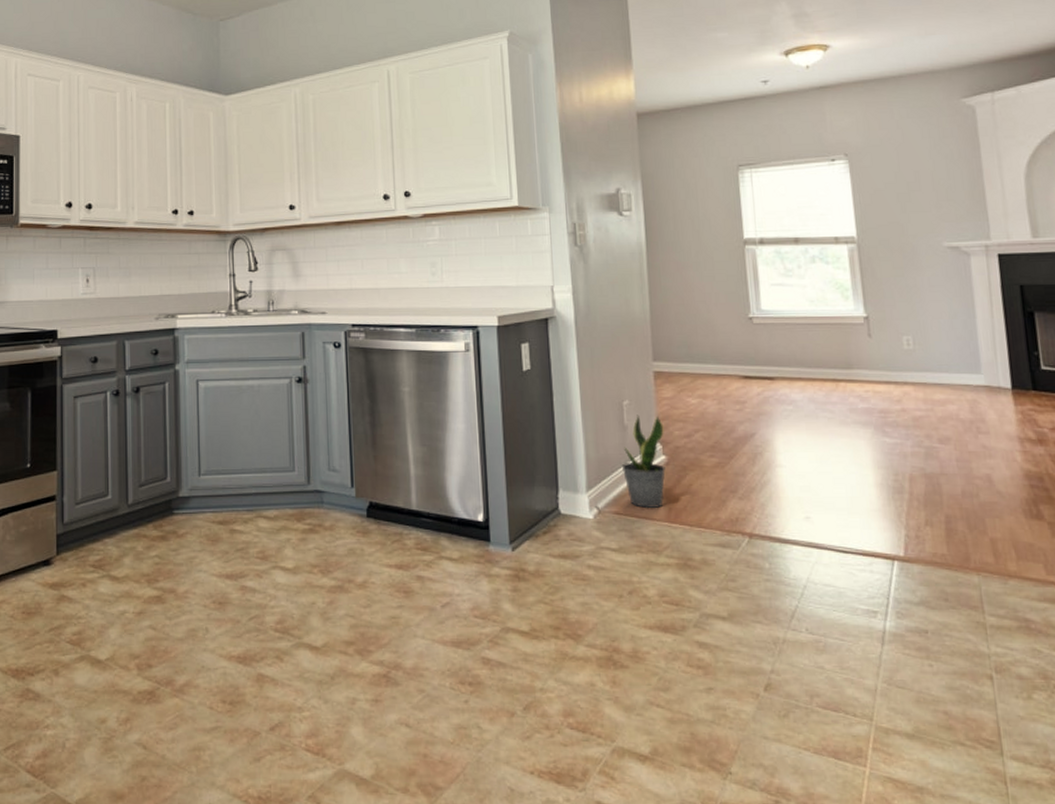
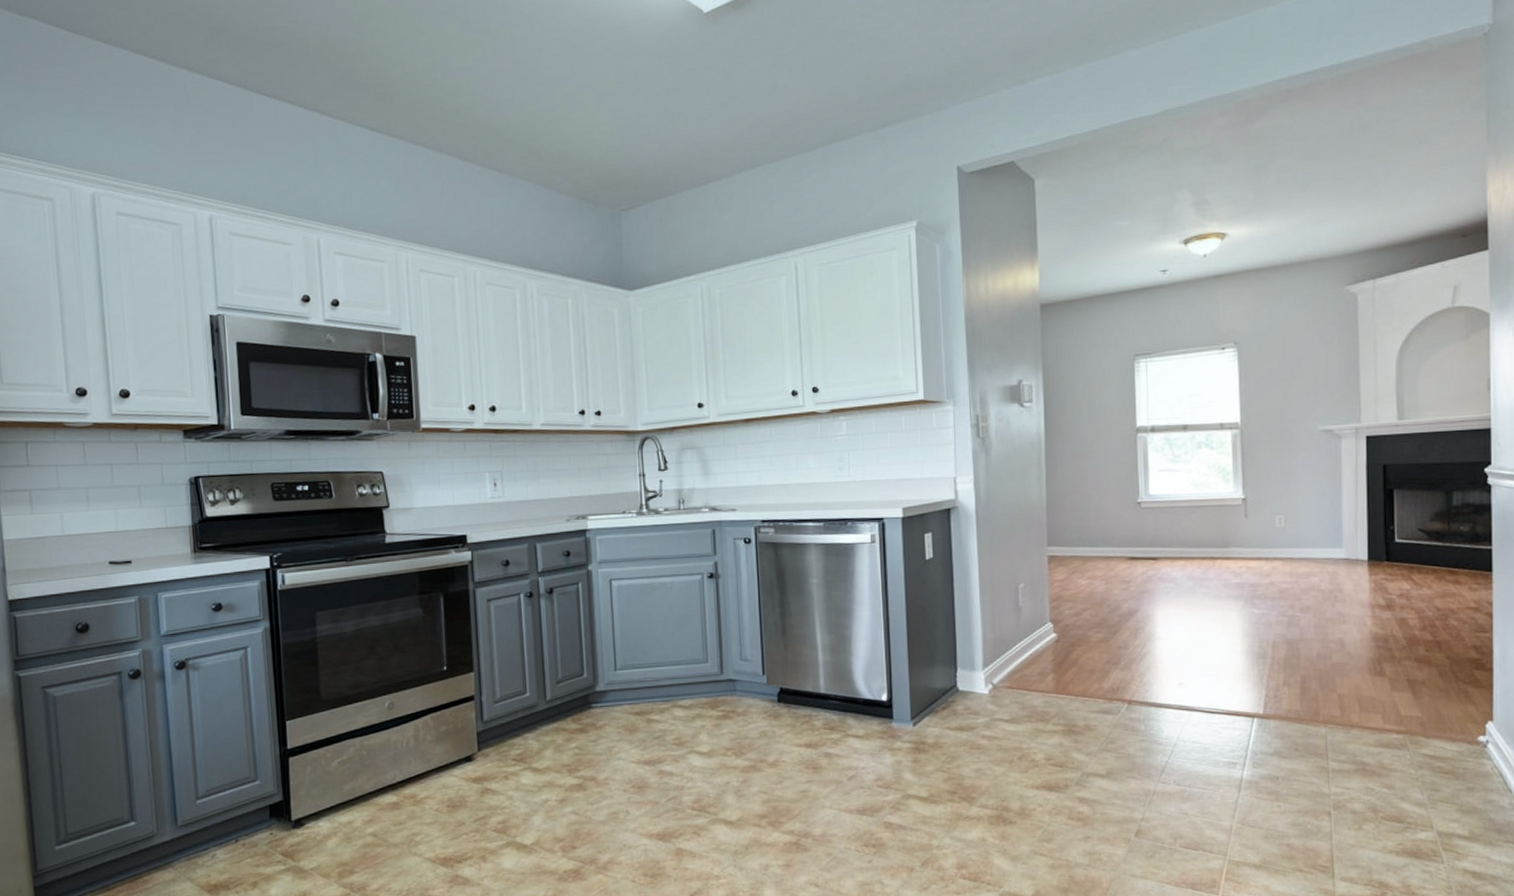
potted plant: present [621,414,666,508] -> none [1015,596,1055,682]

